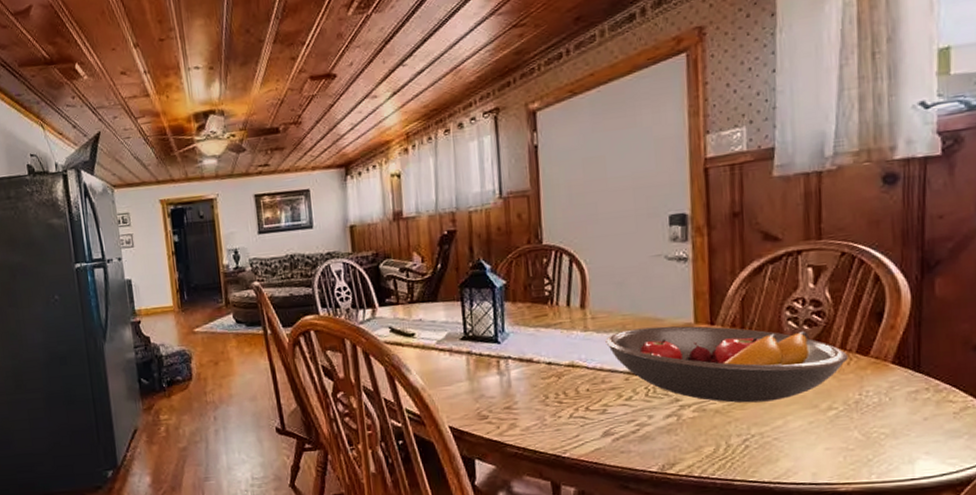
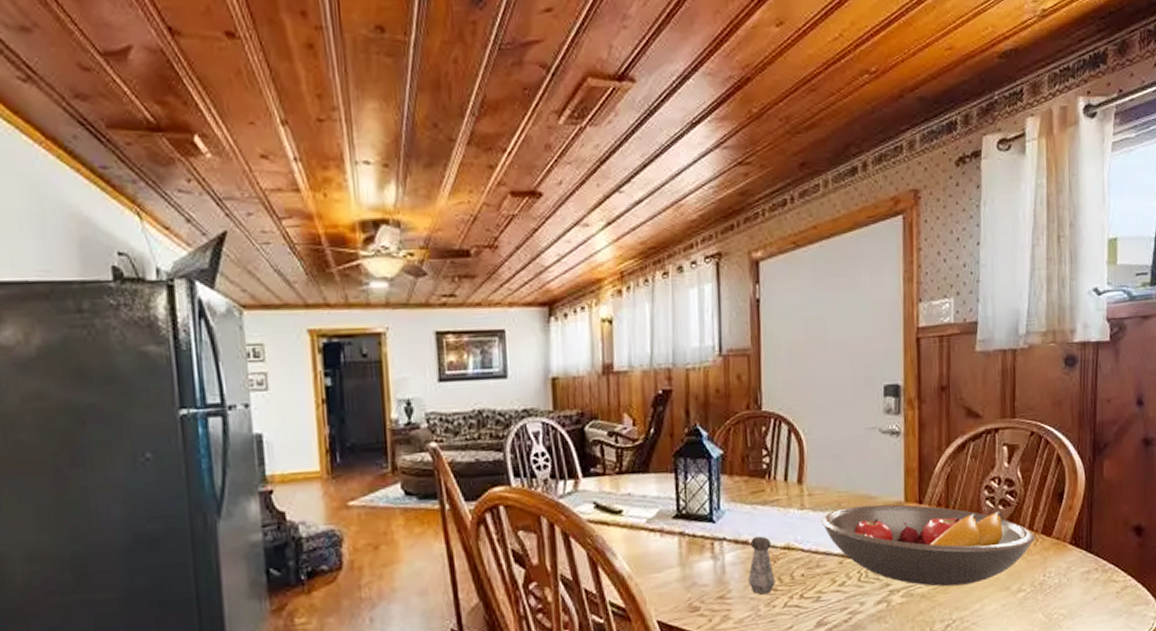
salt shaker: none [533,355,560,407] -> present [748,536,775,595]

